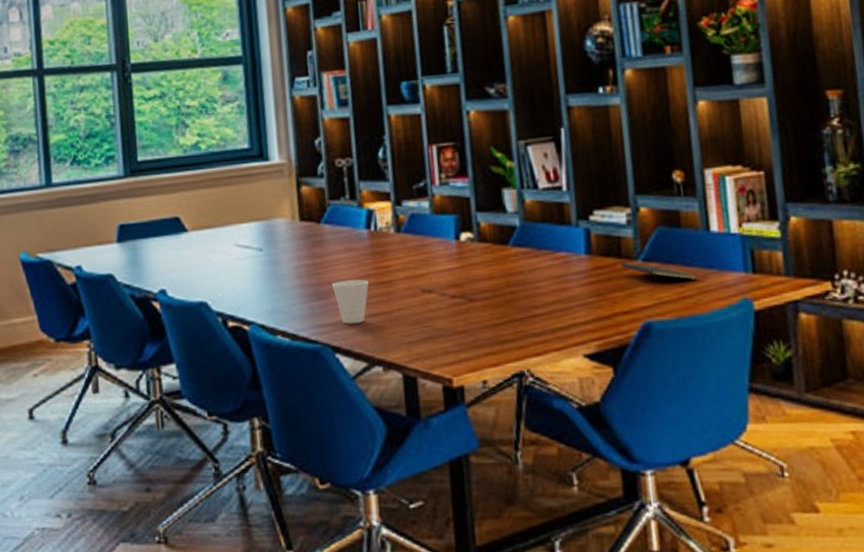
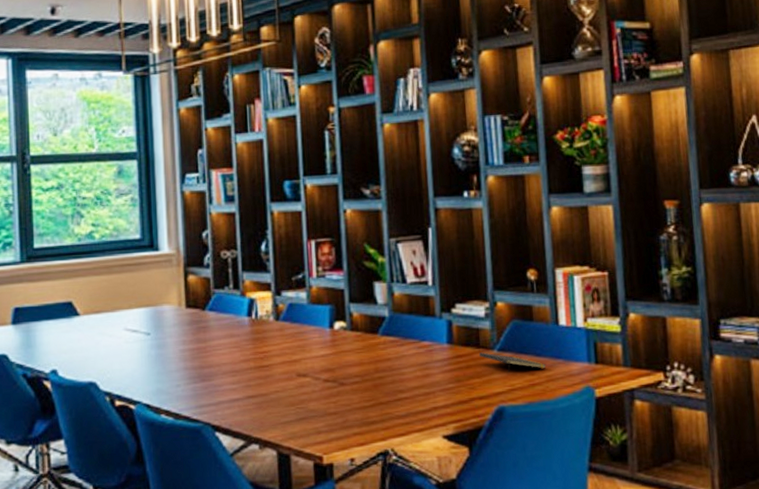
cup: present [331,279,370,324] -> none [213,363,249,405]

